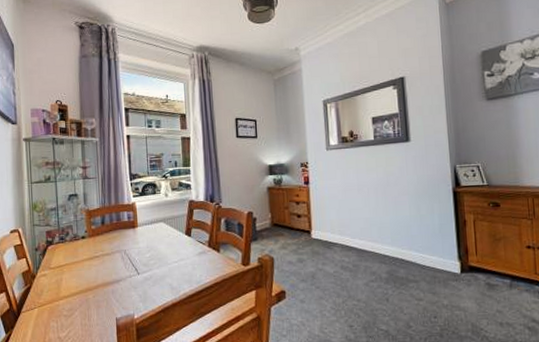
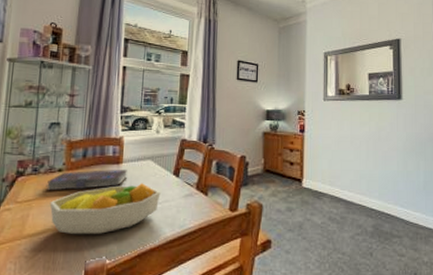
book: none [73,233,143,257] -> present [46,170,127,191]
fruit bowl: none [78,244,176,295] -> present [50,183,161,235]

